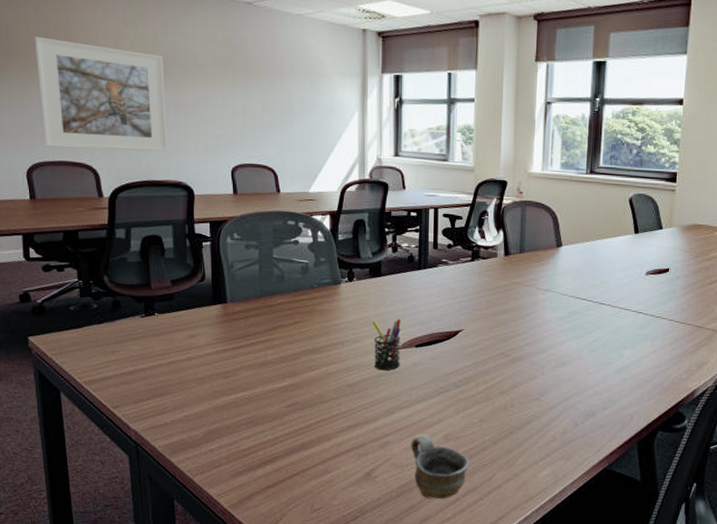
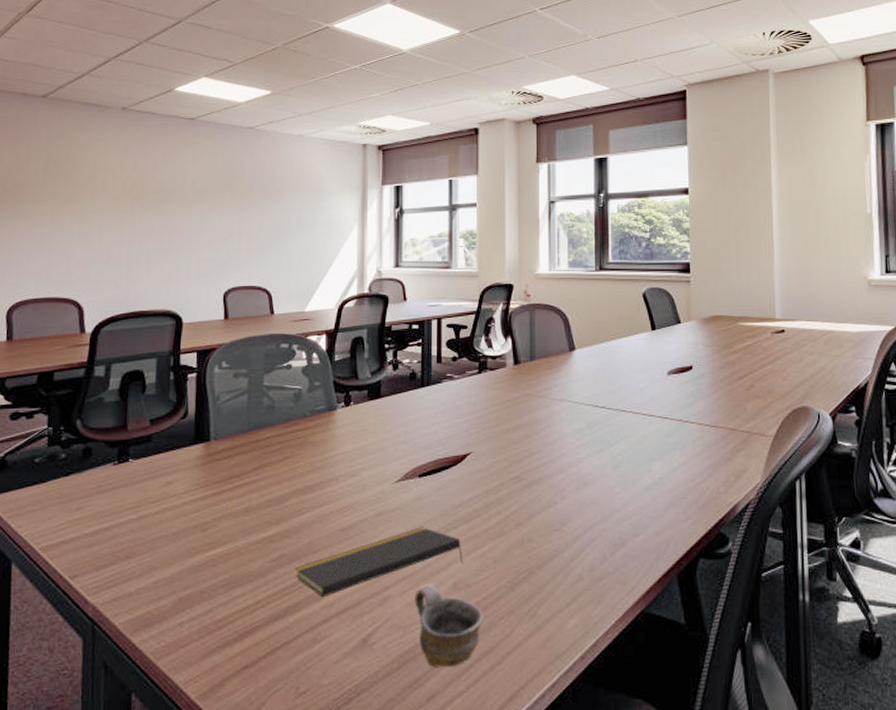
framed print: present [35,37,169,152] -> none [29,175,161,284]
notepad: none [307,388,454,439] -> present [295,527,464,598]
pen holder: present [372,319,401,371] -> none [370,445,402,508]

